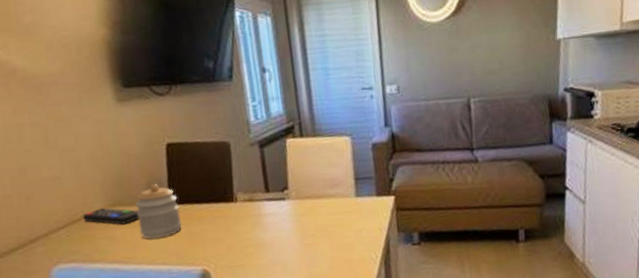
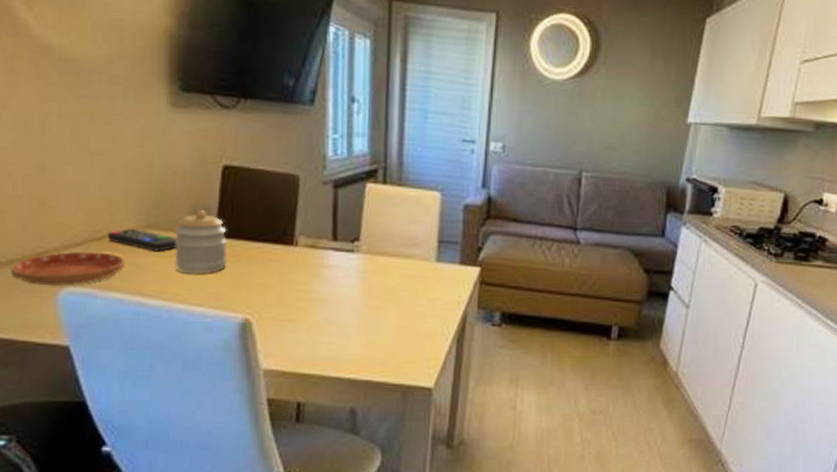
saucer: none [11,231,101,267] -> present [10,251,125,287]

